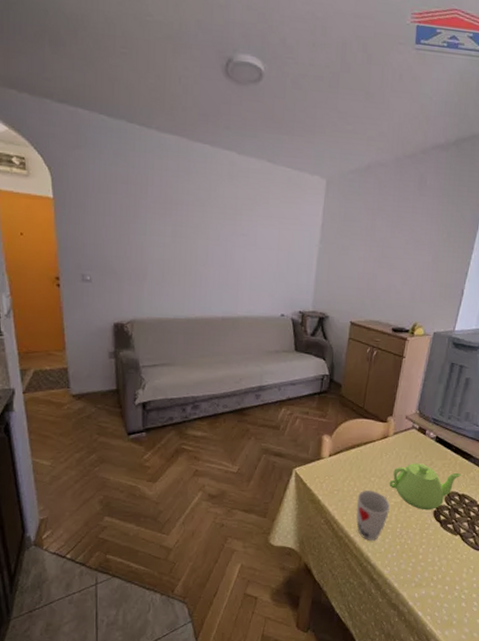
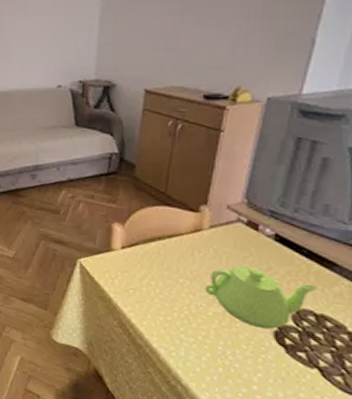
cup: present [356,489,391,540] -> none [159,292,208,356]

